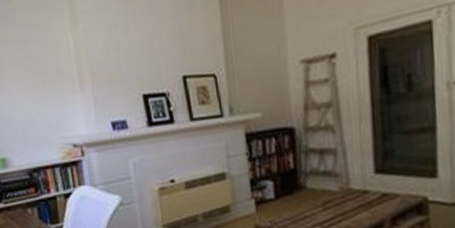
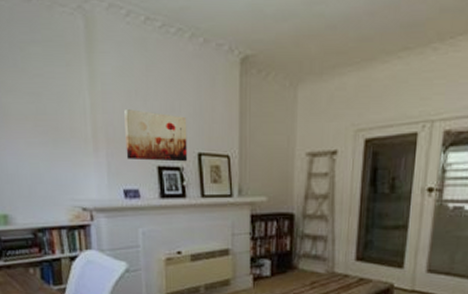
wall art: none [106,41,173,92] -> present [124,109,188,162]

